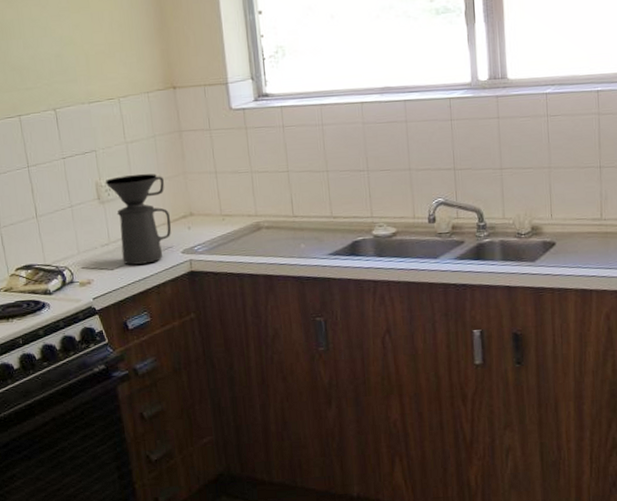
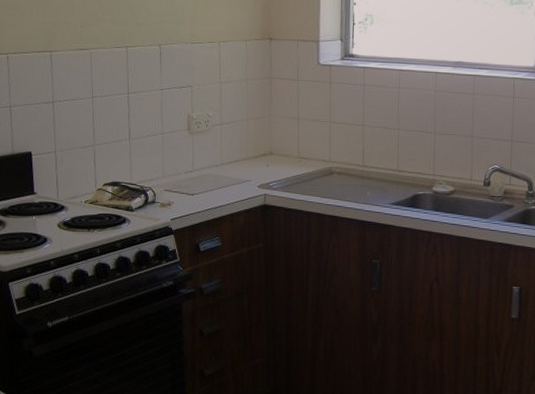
coffee maker: present [106,173,172,265] -> none [197,111,252,193]

